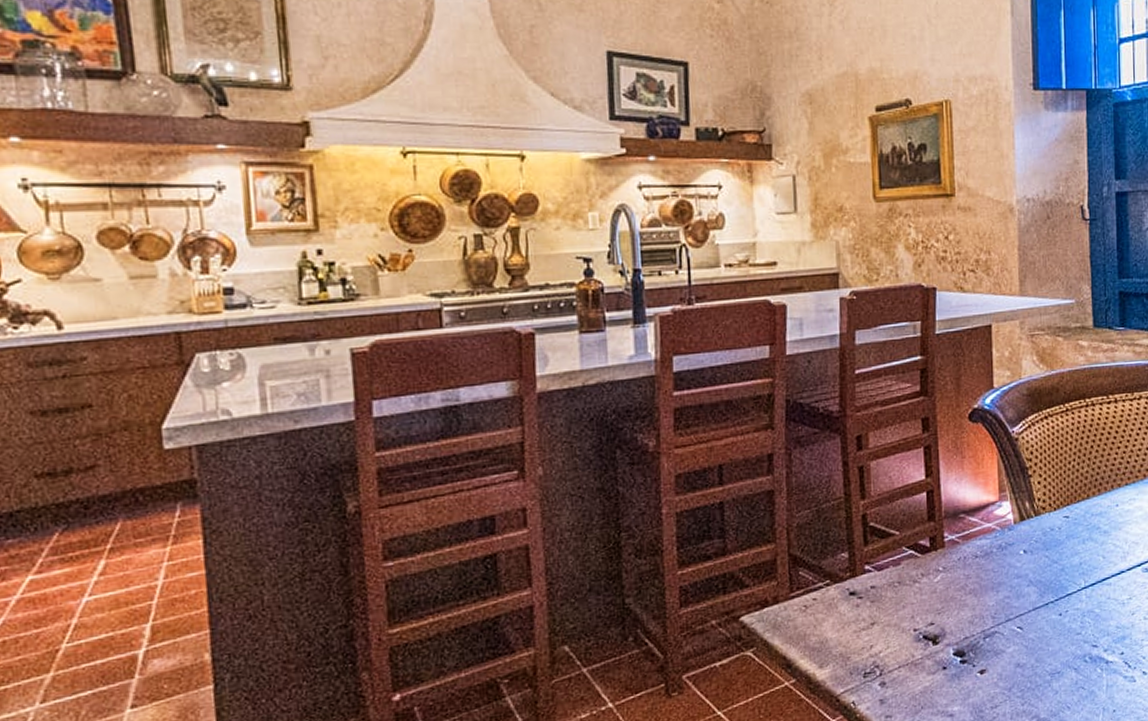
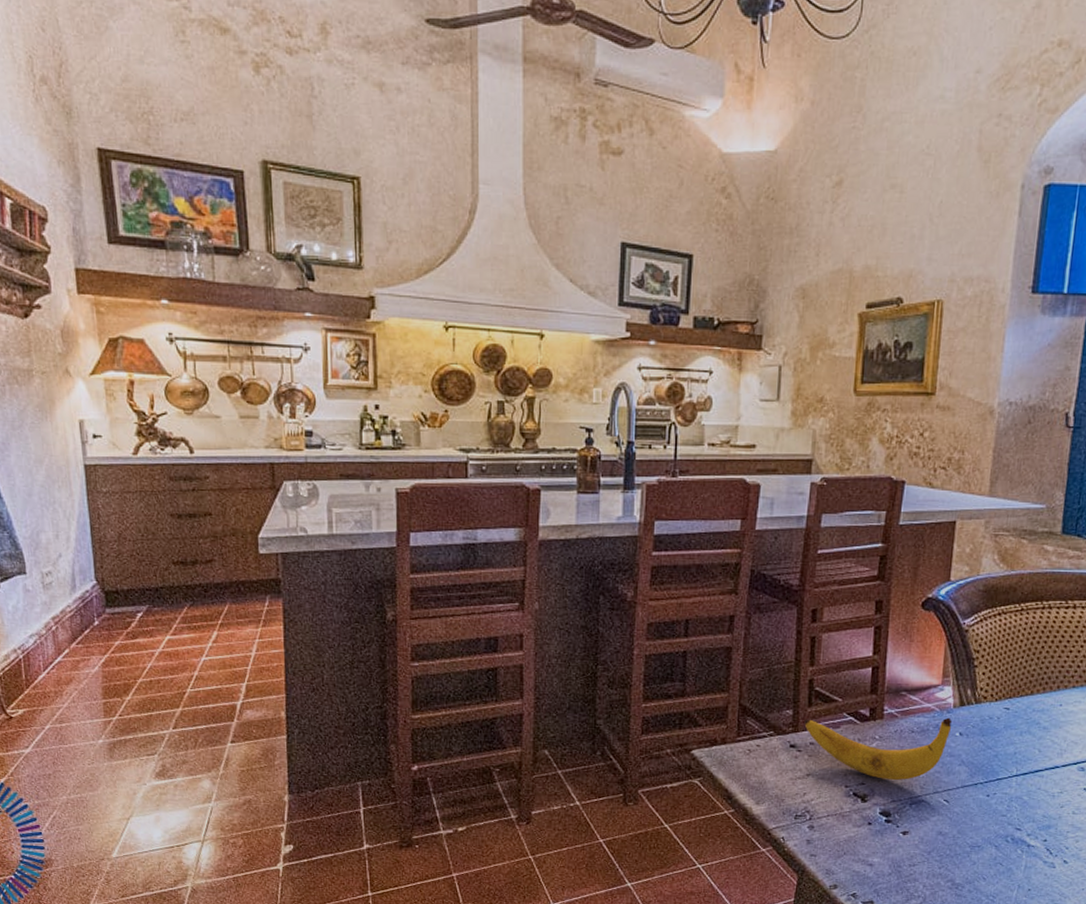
banana: none [862,535,1015,615] -> present [804,717,953,781]

